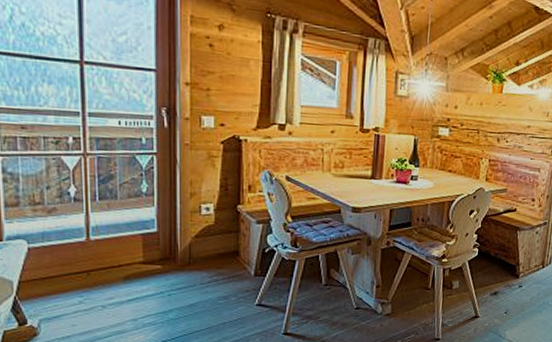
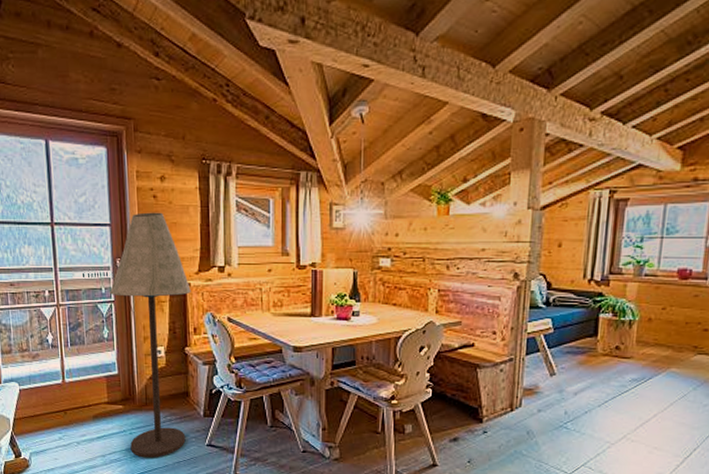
floor lamp: none [152,60,247,320] -> present [110,212,191,458]

